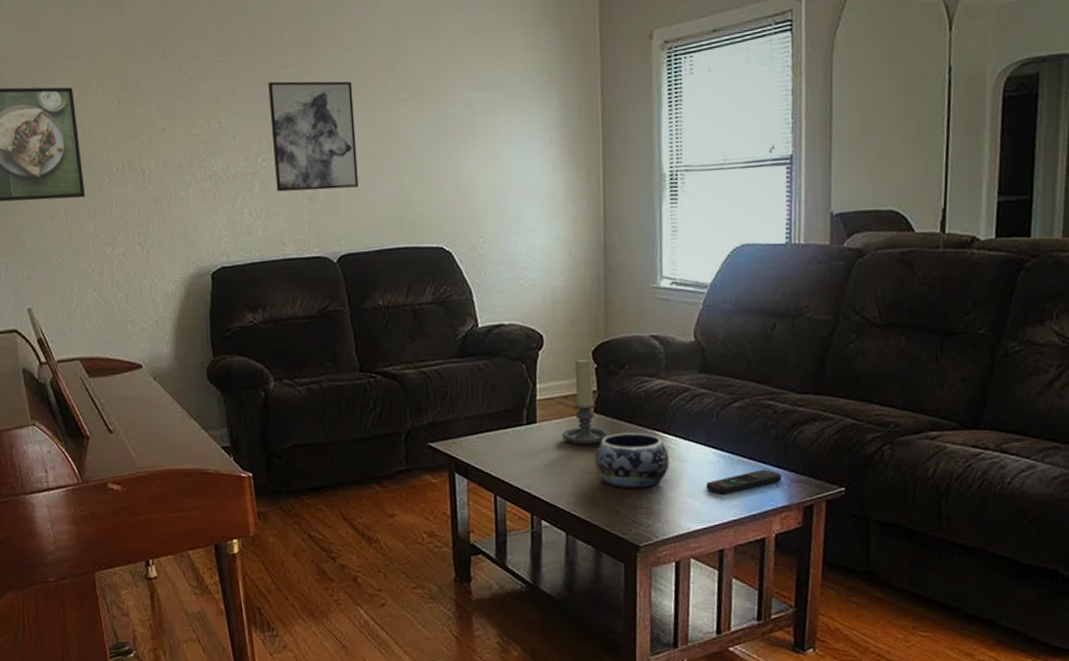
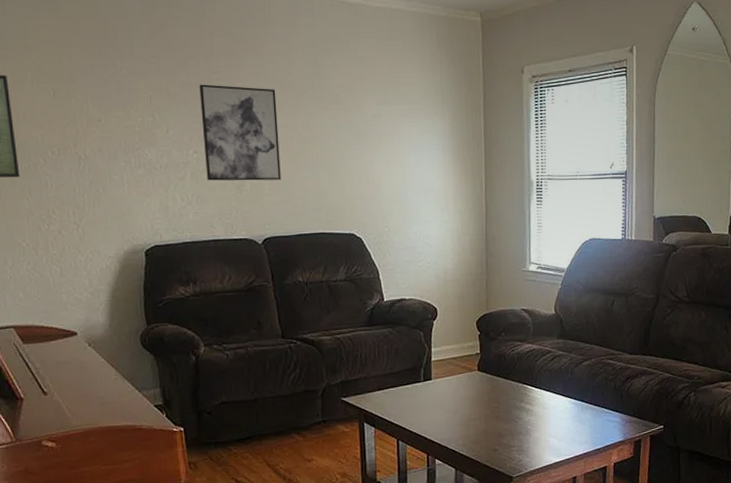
candle holder: present [562,358,609,445] -> none [452,327,489,397]
decorative bowl: present [595,432,670,490] -> none [478,386,536,432]
remote control: present [705,469,782,495] -> none [563,413,619,434]

